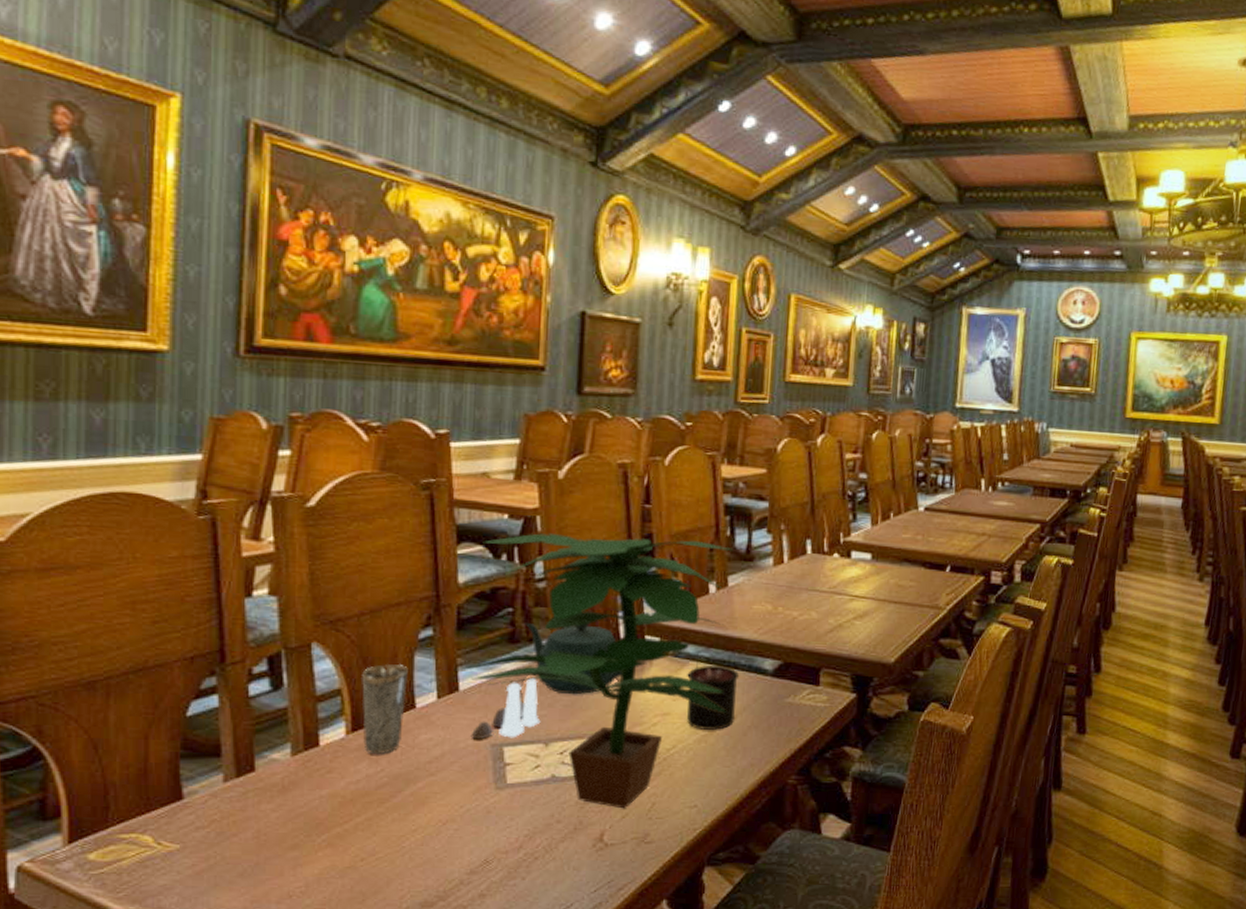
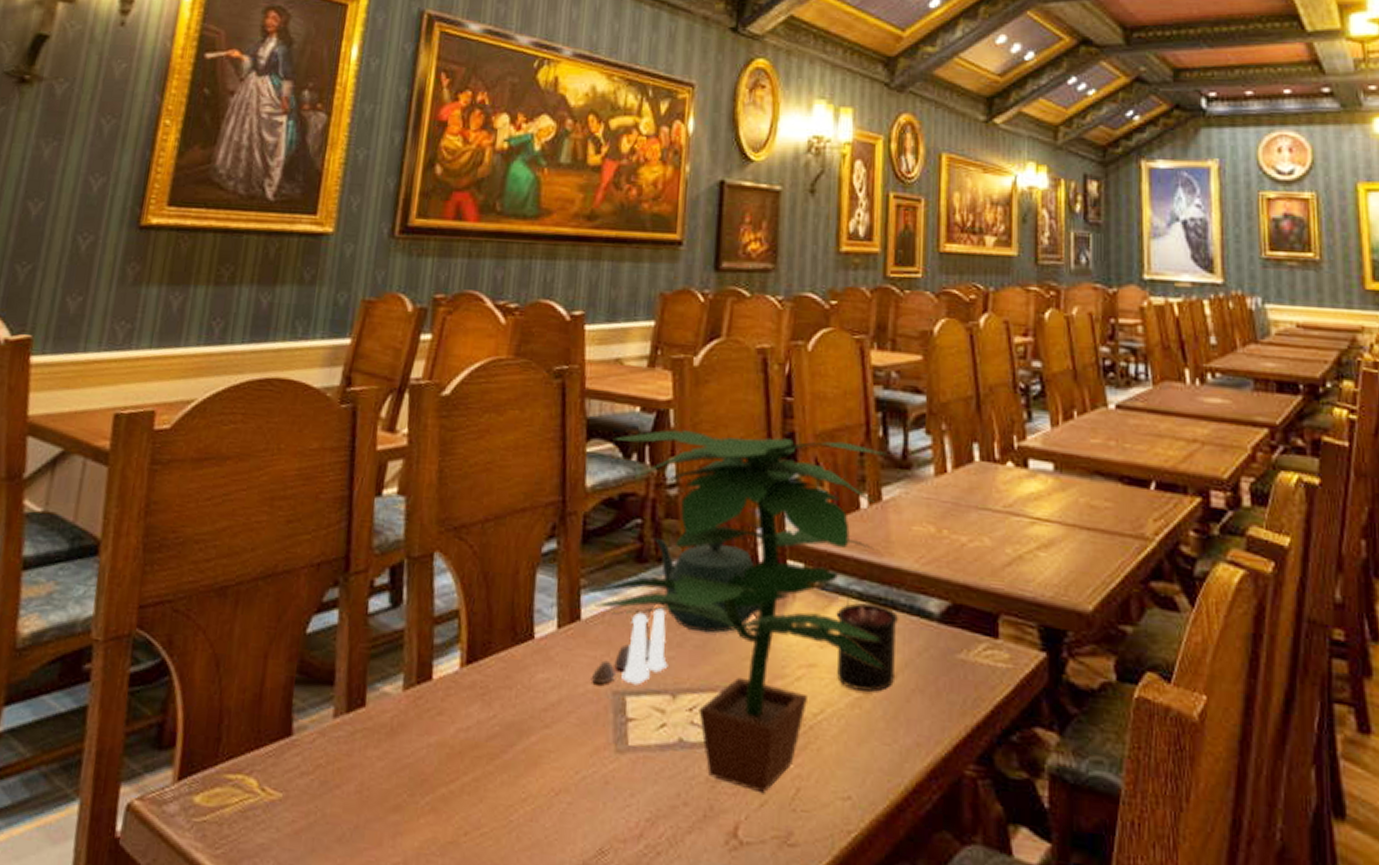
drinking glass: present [360,663,410,754] -> none [477,580,530,695]

